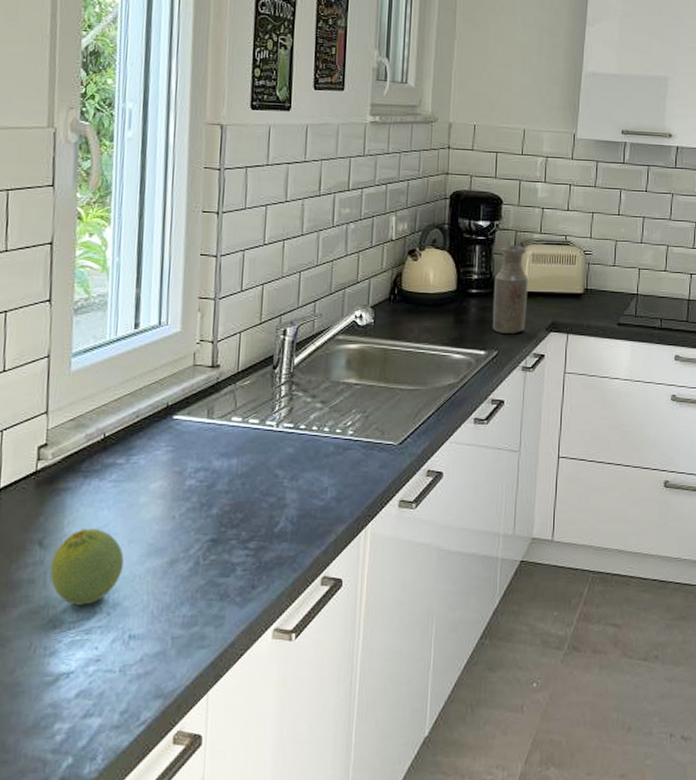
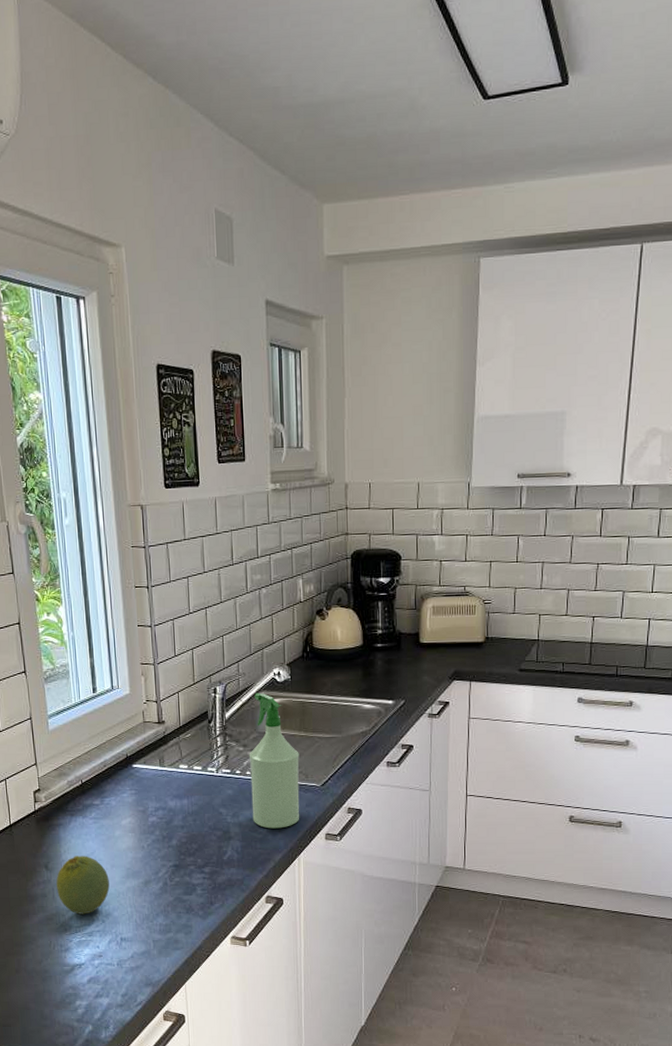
spray bottle: none [314,336,376,495] -> present [249,692,300,829]
bottle: present [492,245,528,334] -> none [397,599,430,684]

